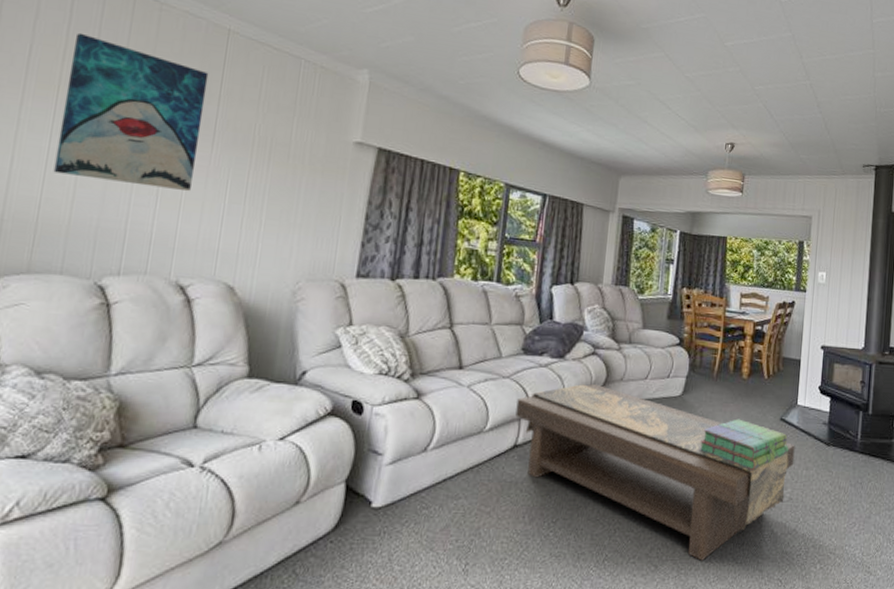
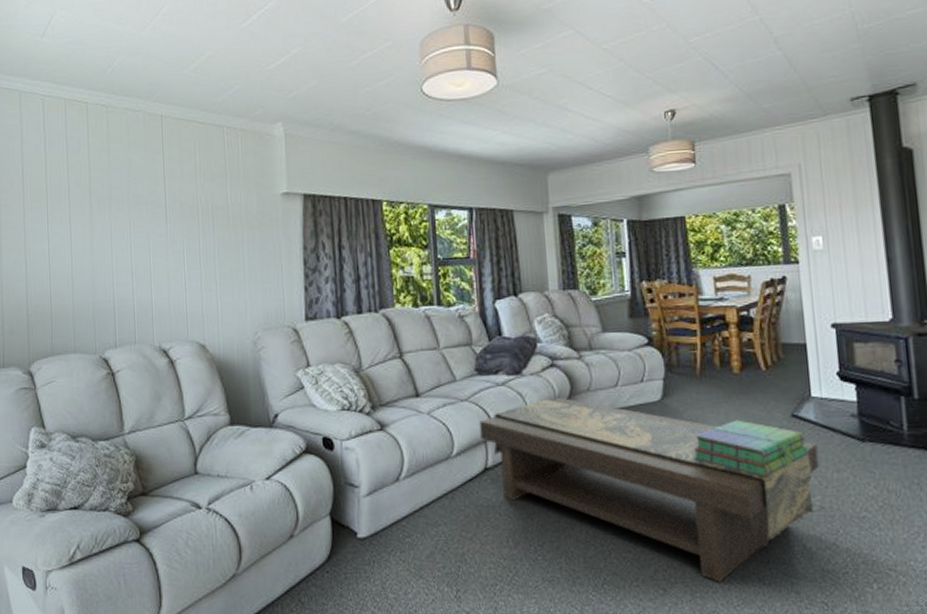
wall art: present [53,32,209,192] -> none [51,147,157,269]

